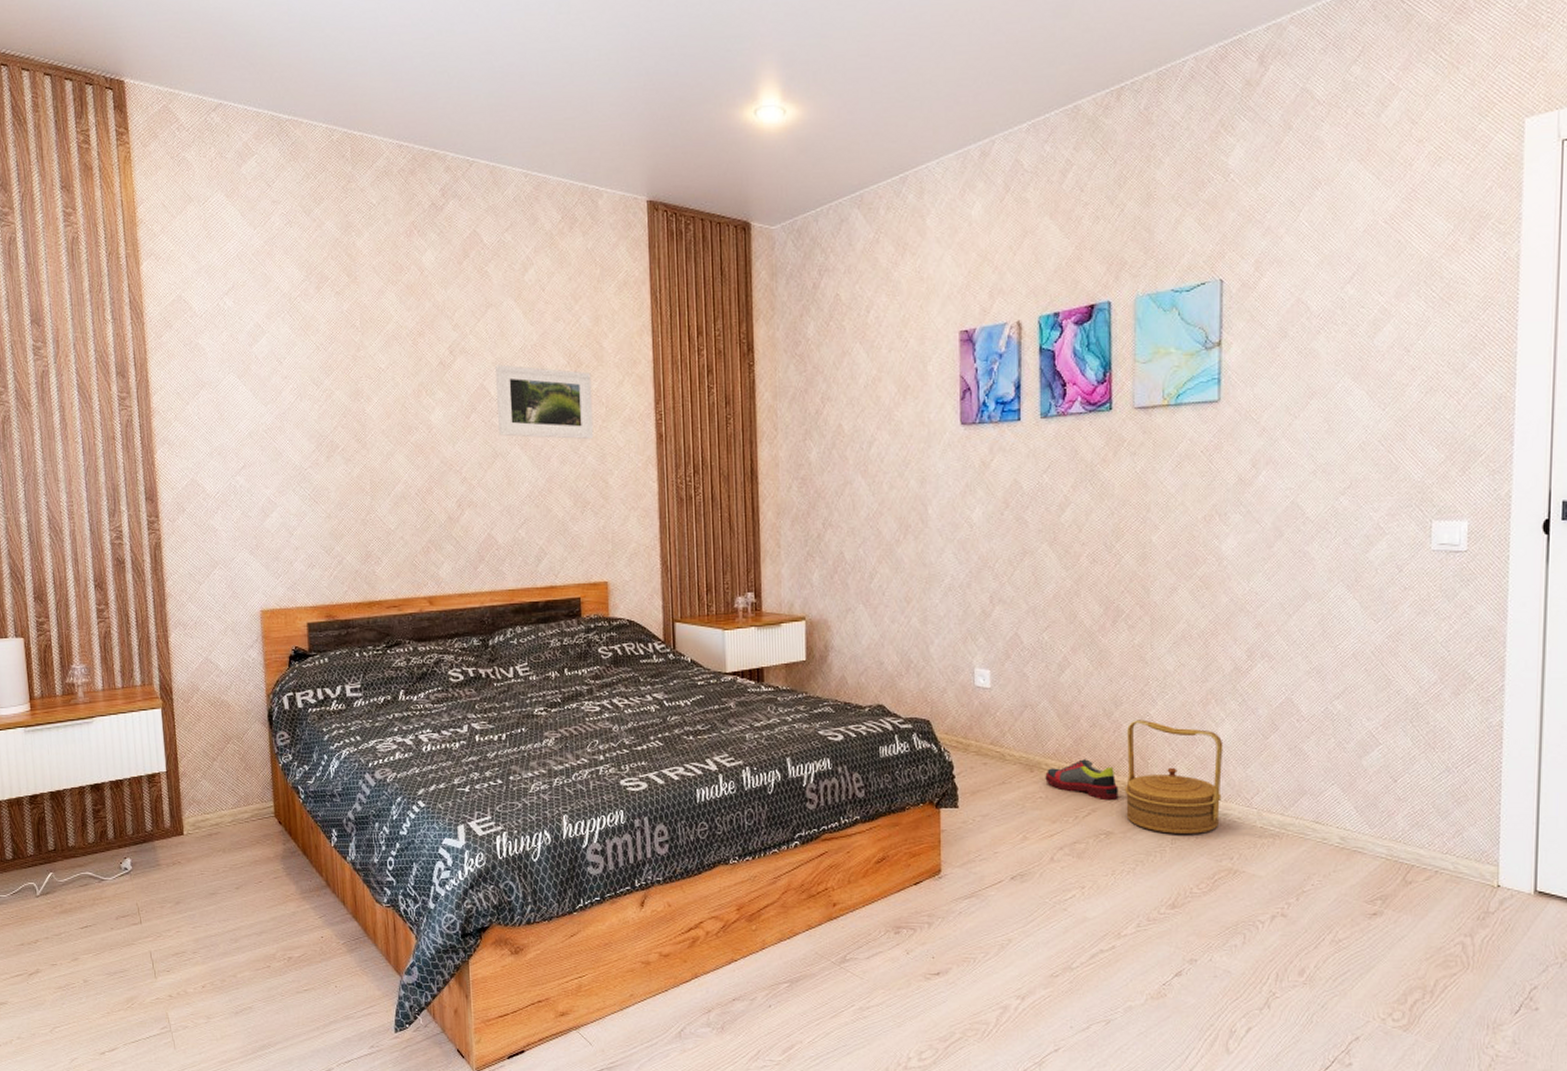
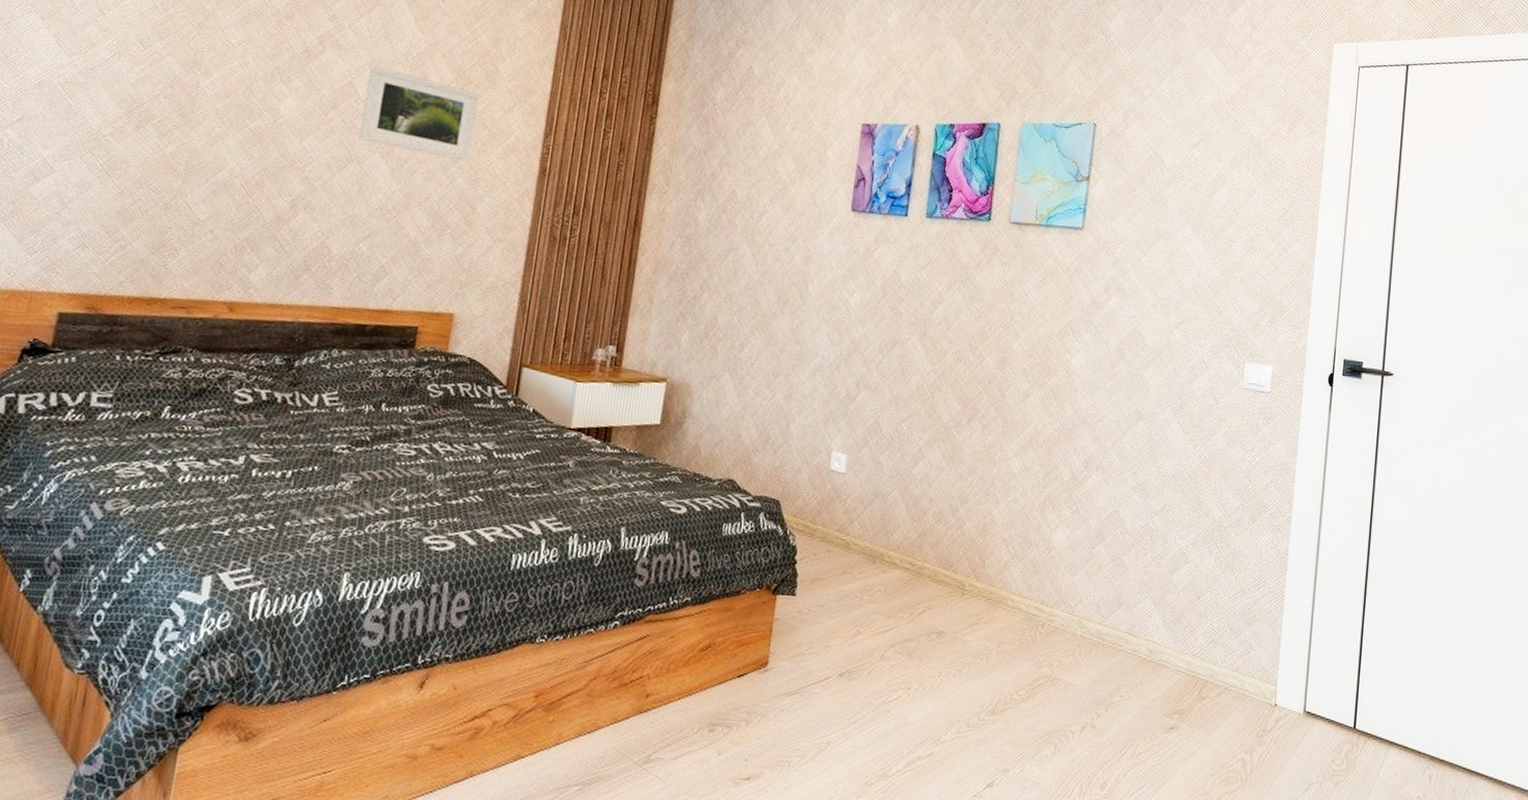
shoe: present [1045,759,1119,801] -> none [886,554,955,599]
basket: present [1125,720,1223,834] -> none [959,519,1055,639]

